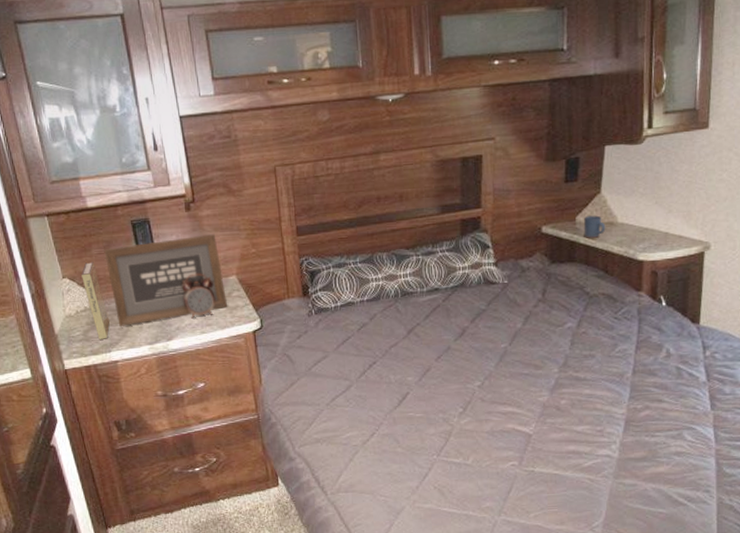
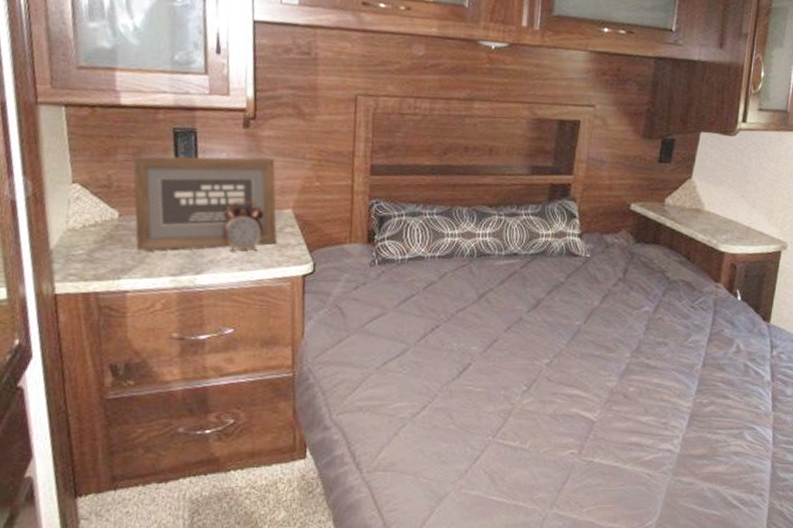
book: present [81,261,110,341] -> none [97,168,125,264]
mug: present [583,215,606,238] -> none [671,199,693,223]

